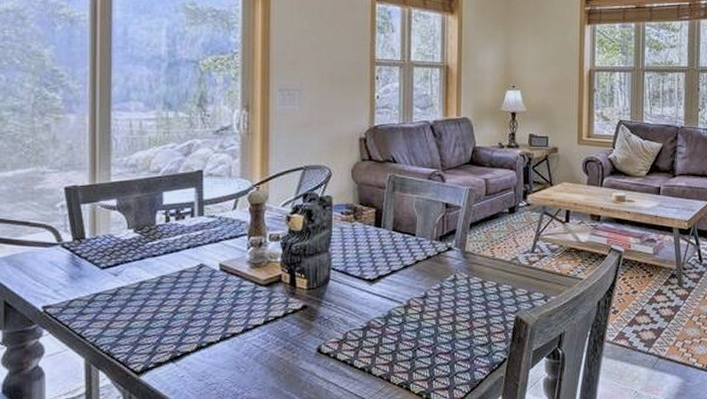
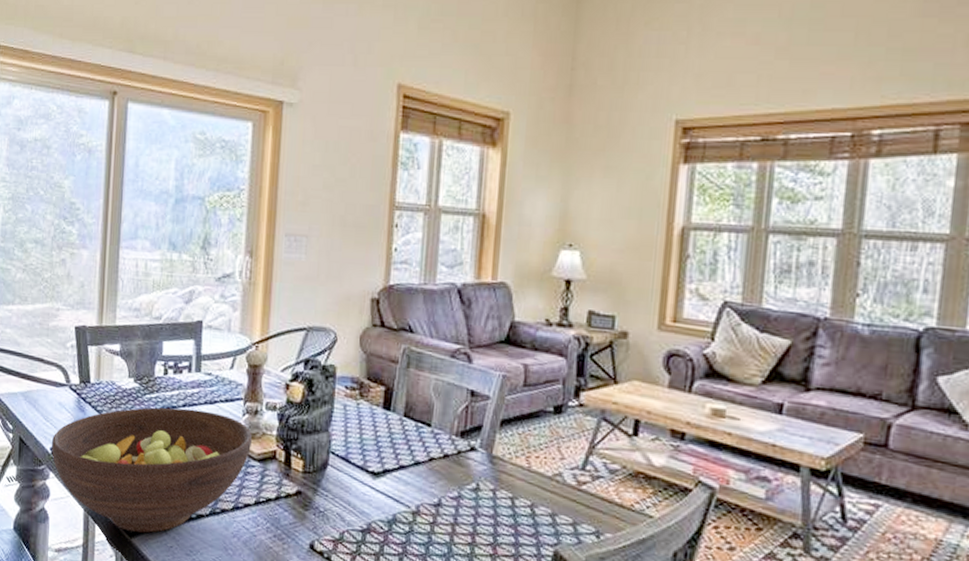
fruit bowl: none [43,249,259,370] -> present [51,407,253,533]

